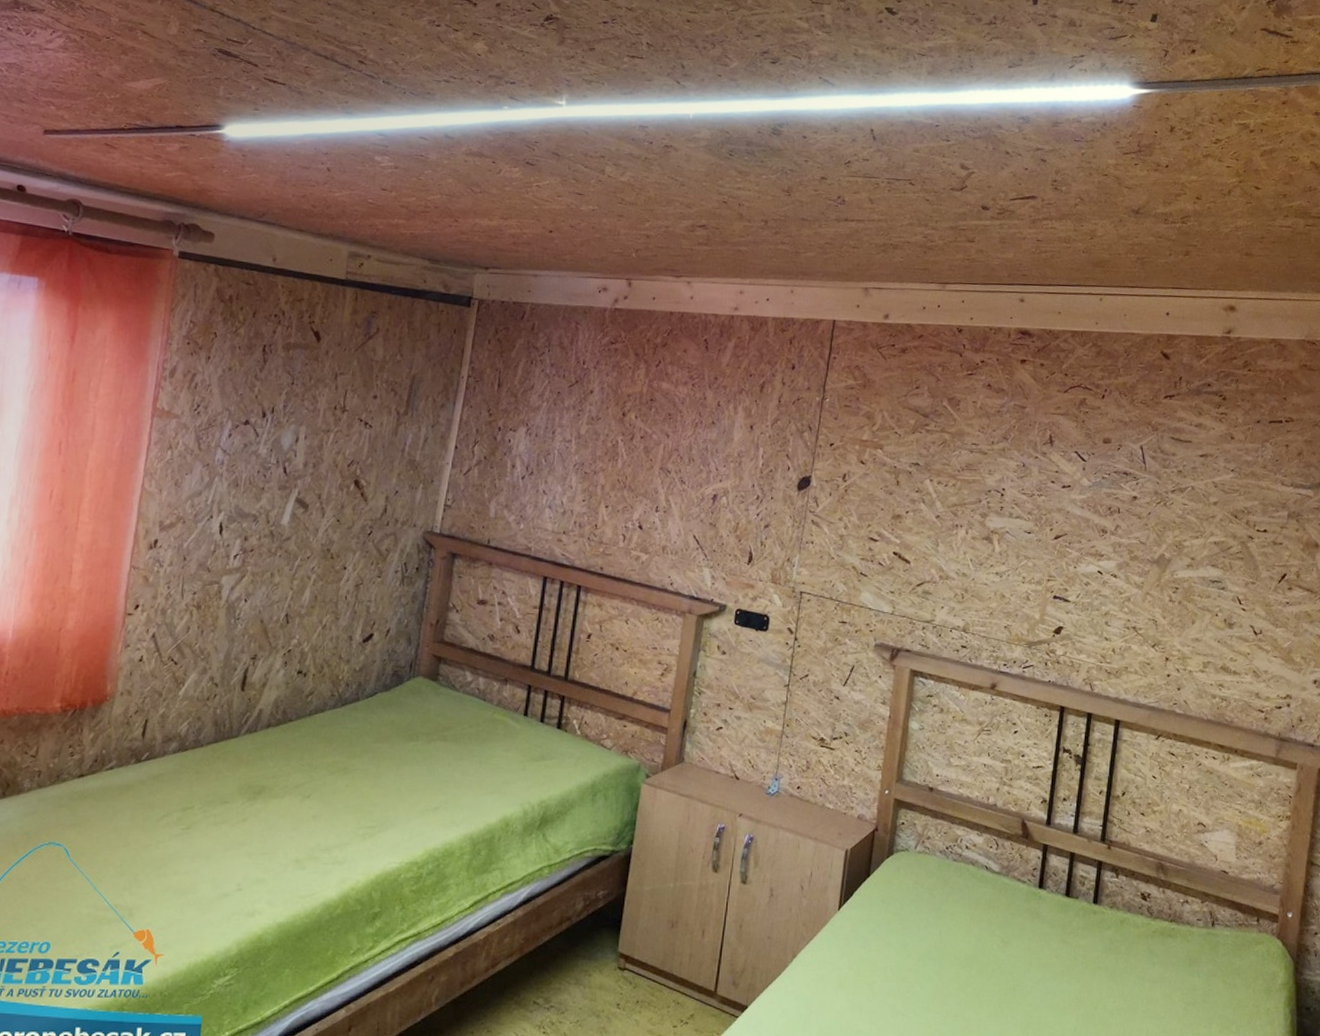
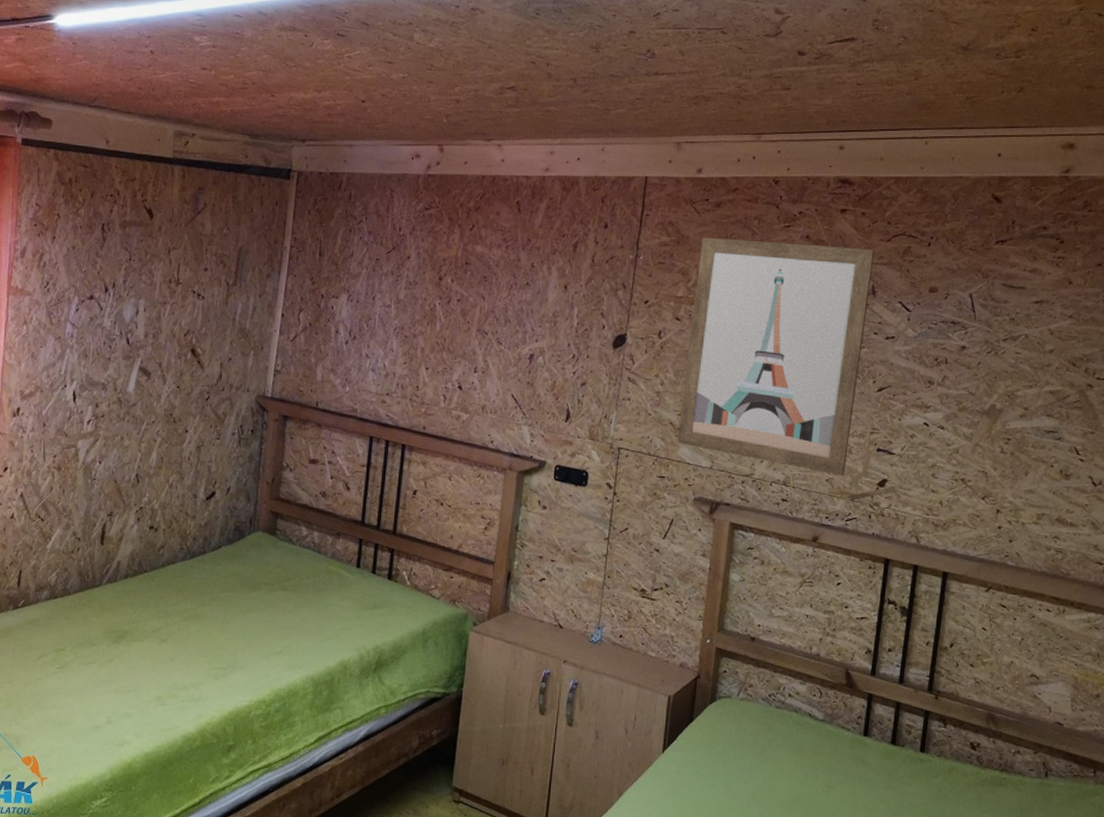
wall art: none [859,382,1053,623] -> present [677,237,875,476]

